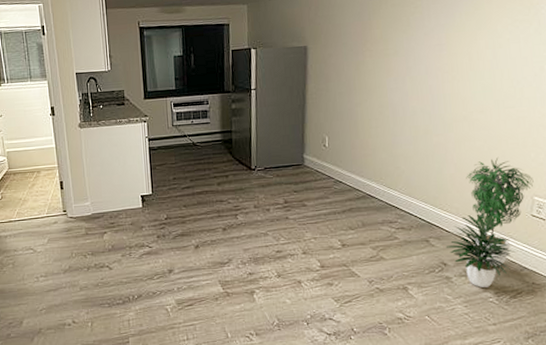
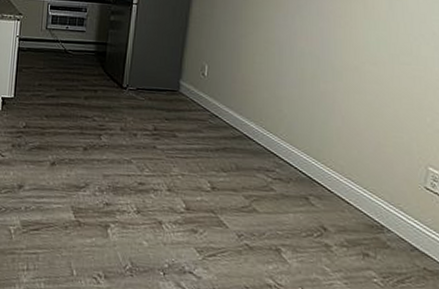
potted plant: present [445,156,534,288] -> none [327,115,429,265]

